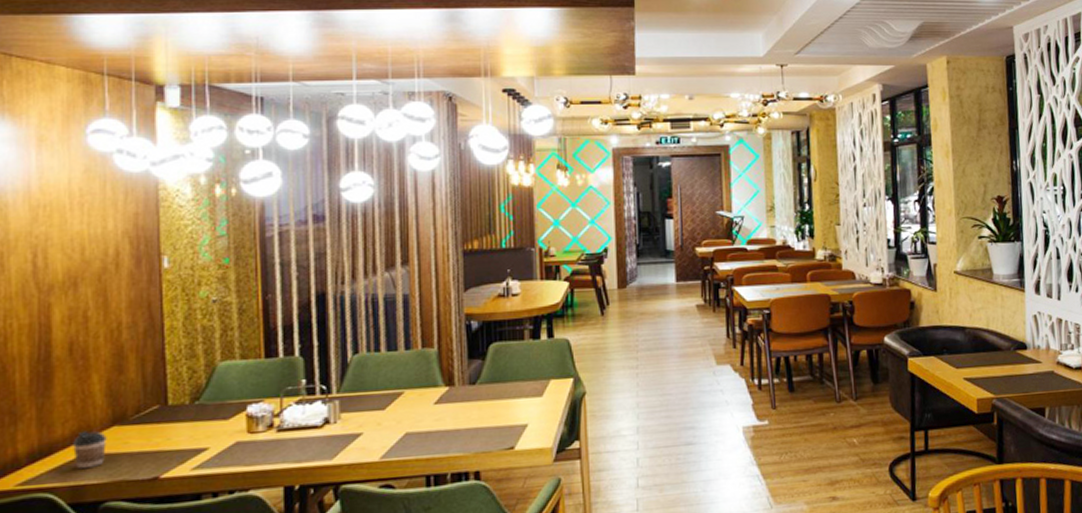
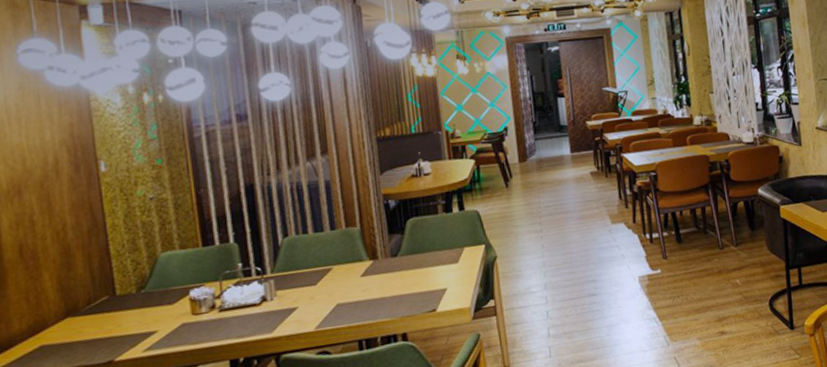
coffee cup: present [73,430,107,470] -> none [31,323,62,359]

